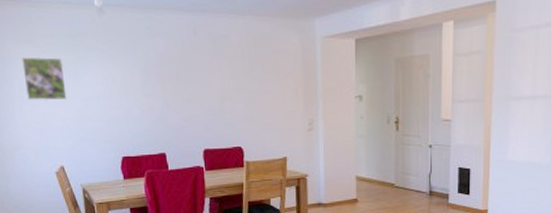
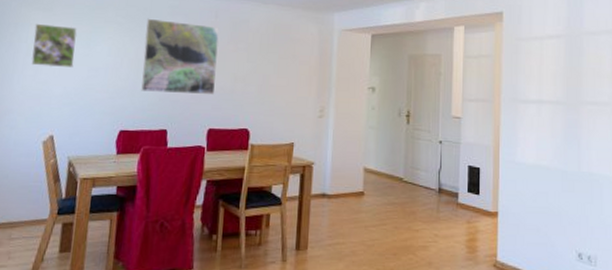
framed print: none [127,42,205,118] -> present [141,18,219,95]

